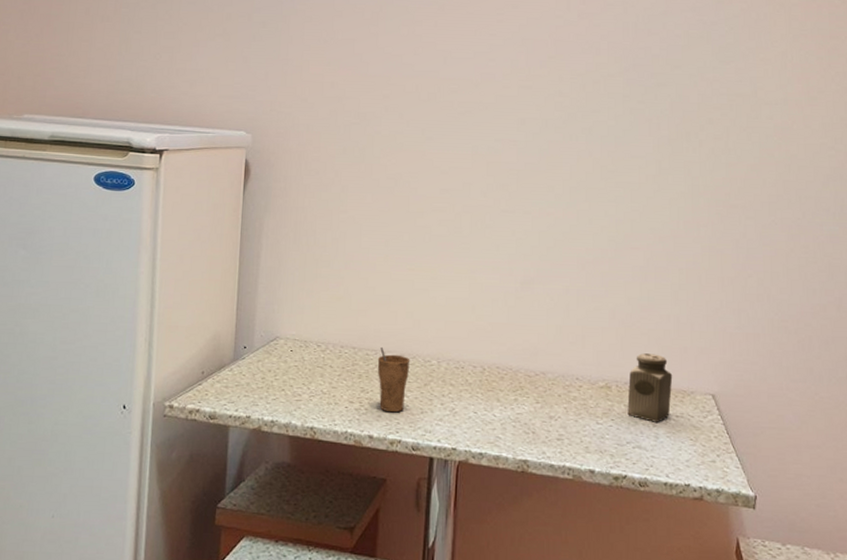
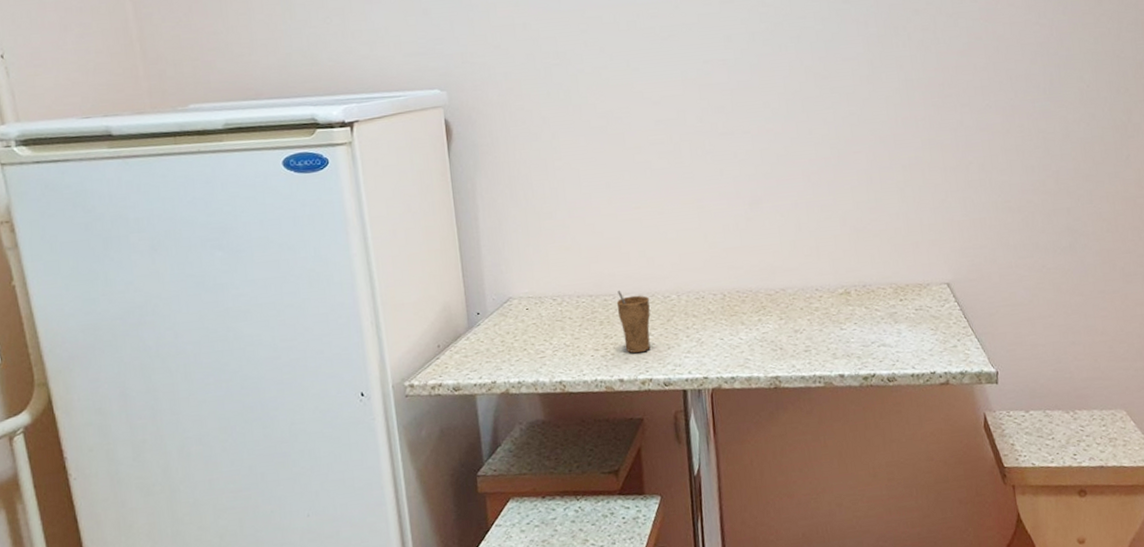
salt shaker: present [627,353,673,422] -> none [866,253,909,319]

